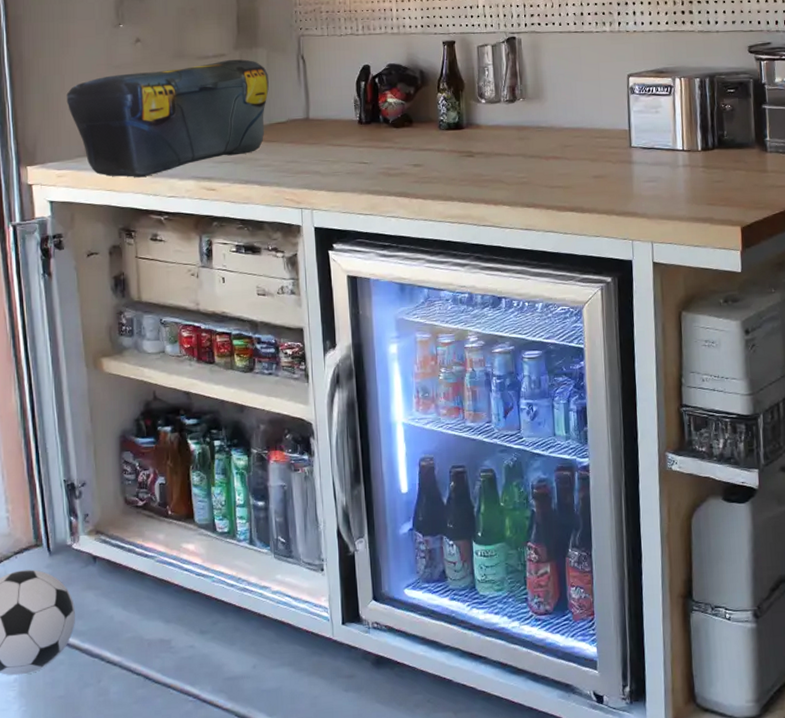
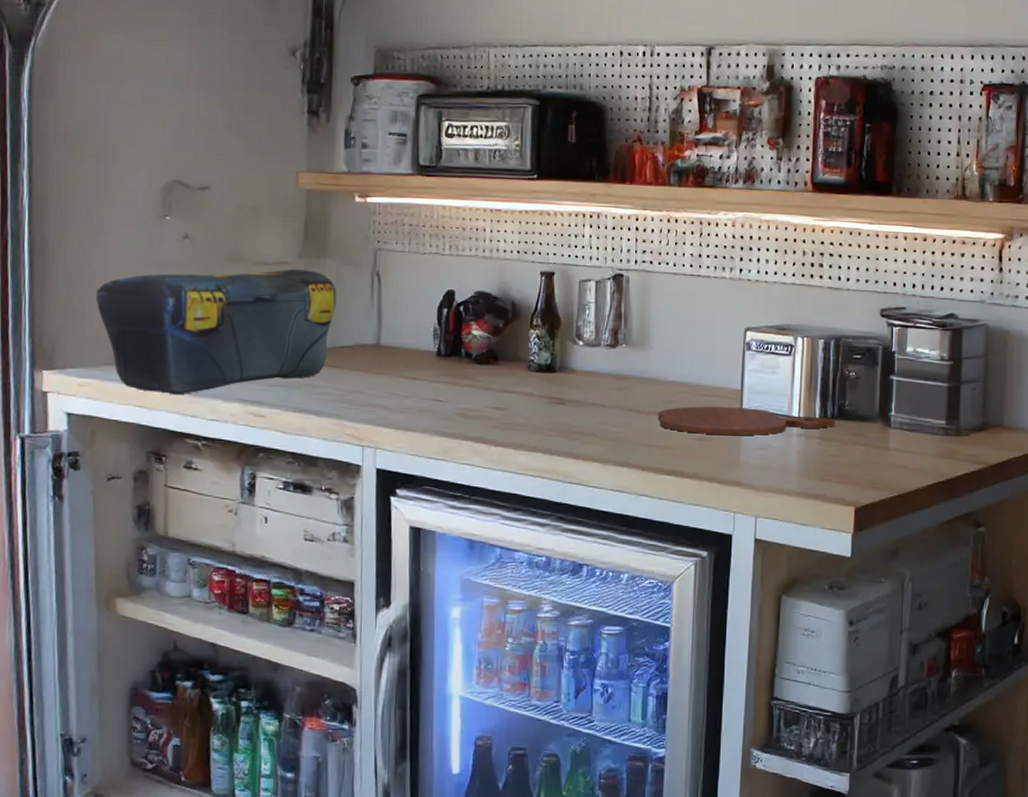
cutting board: none [557,145,717,172] -> present [658,406,836,435]

